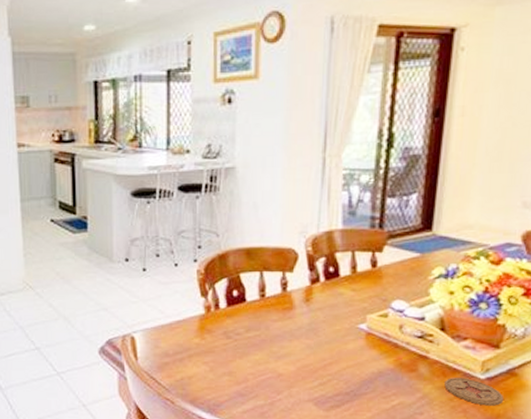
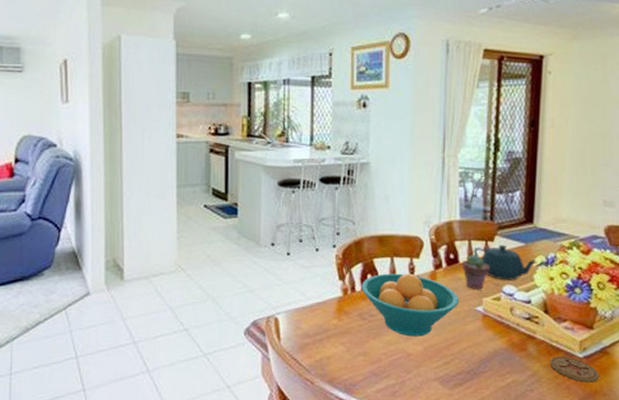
fruit bowl: none [226,288,338,356] -> present [362,273,459,337]
potted succulent: none [344,266,377,306] -> present [463,254,490,290]
teapot: none [357,255,433,295] -> present [473,244,536,280]

